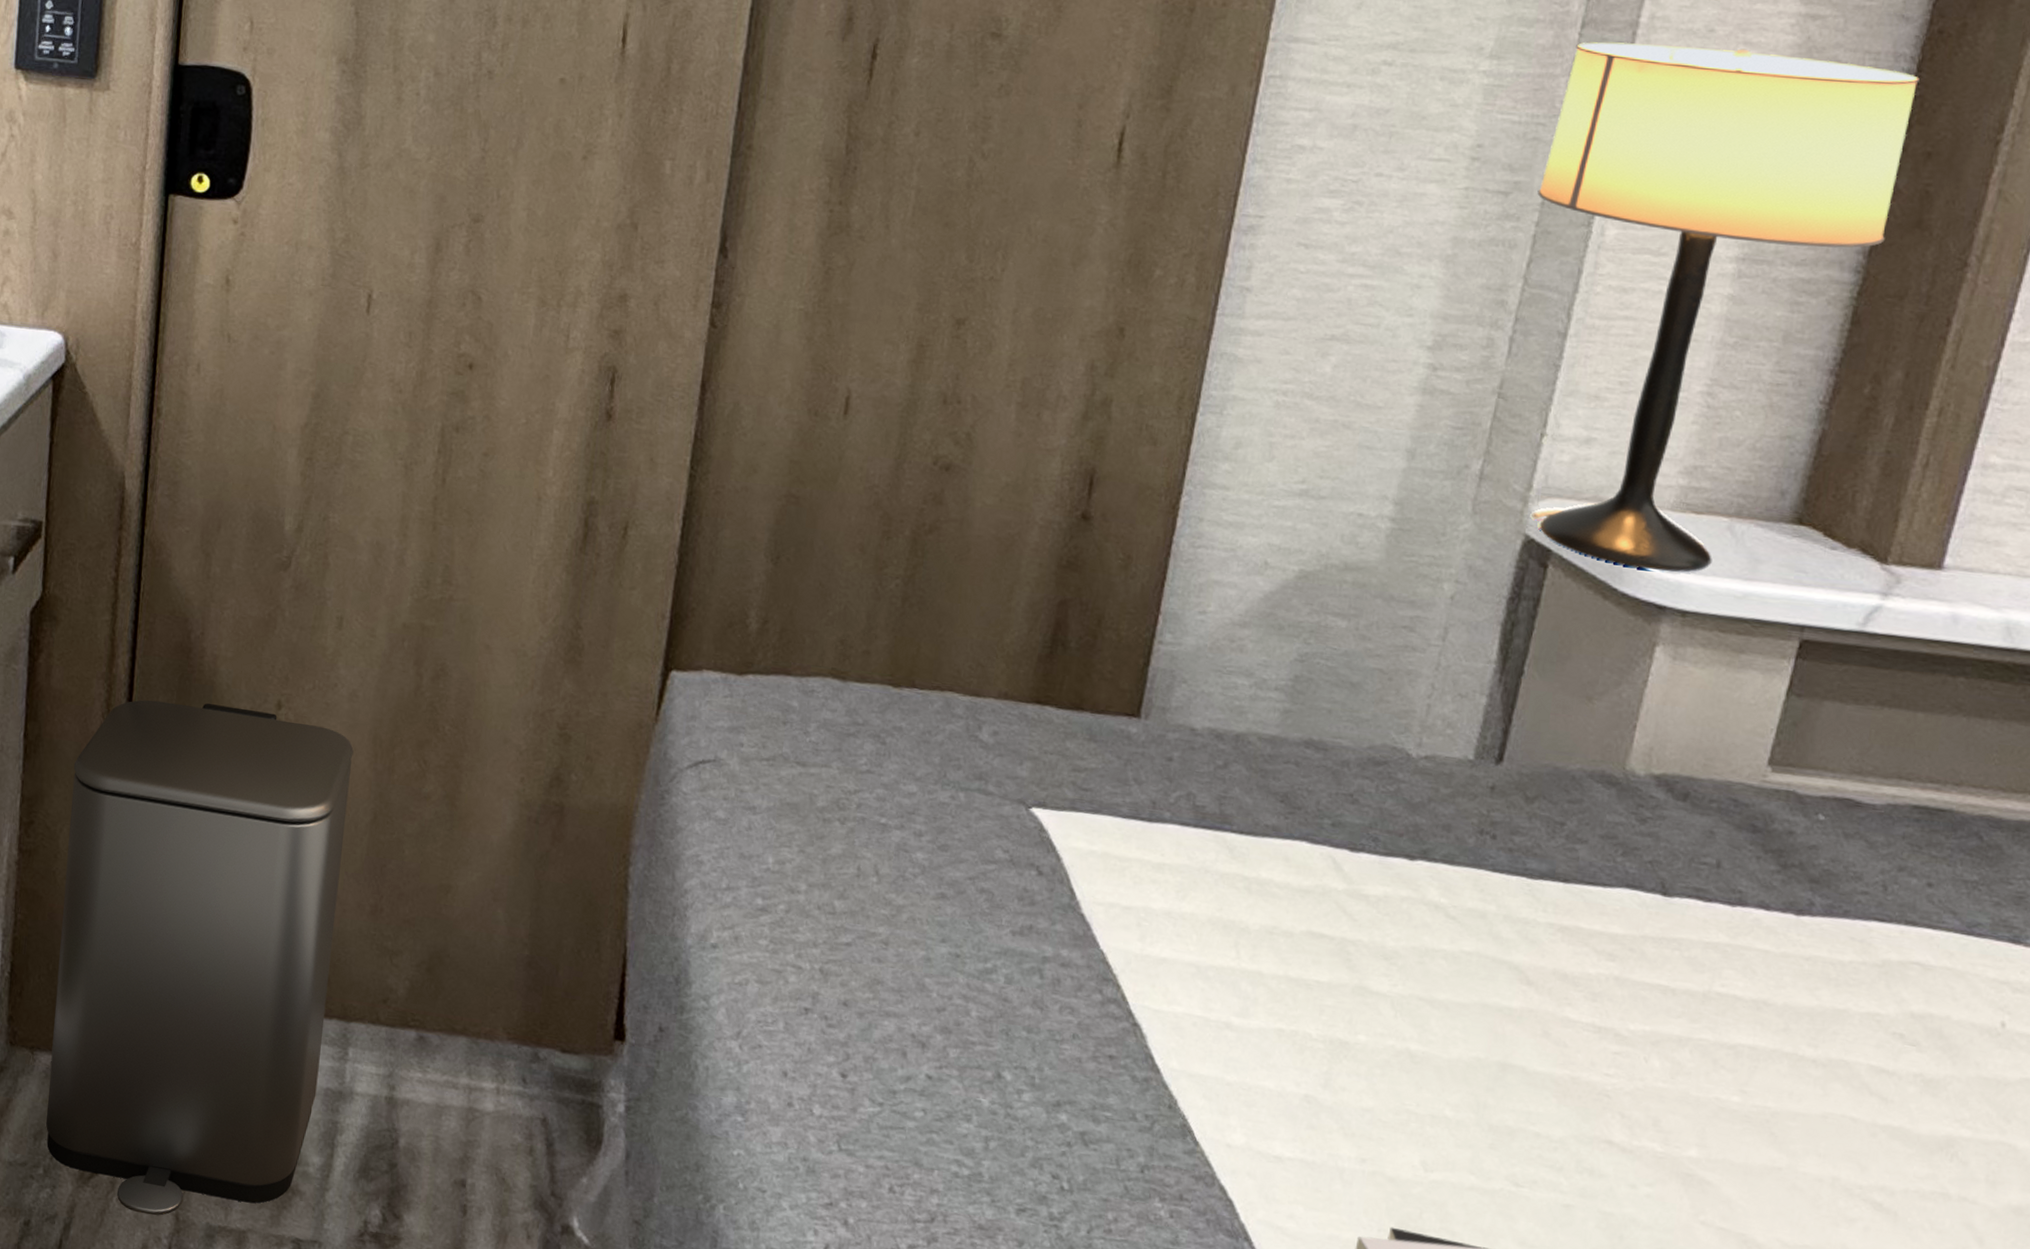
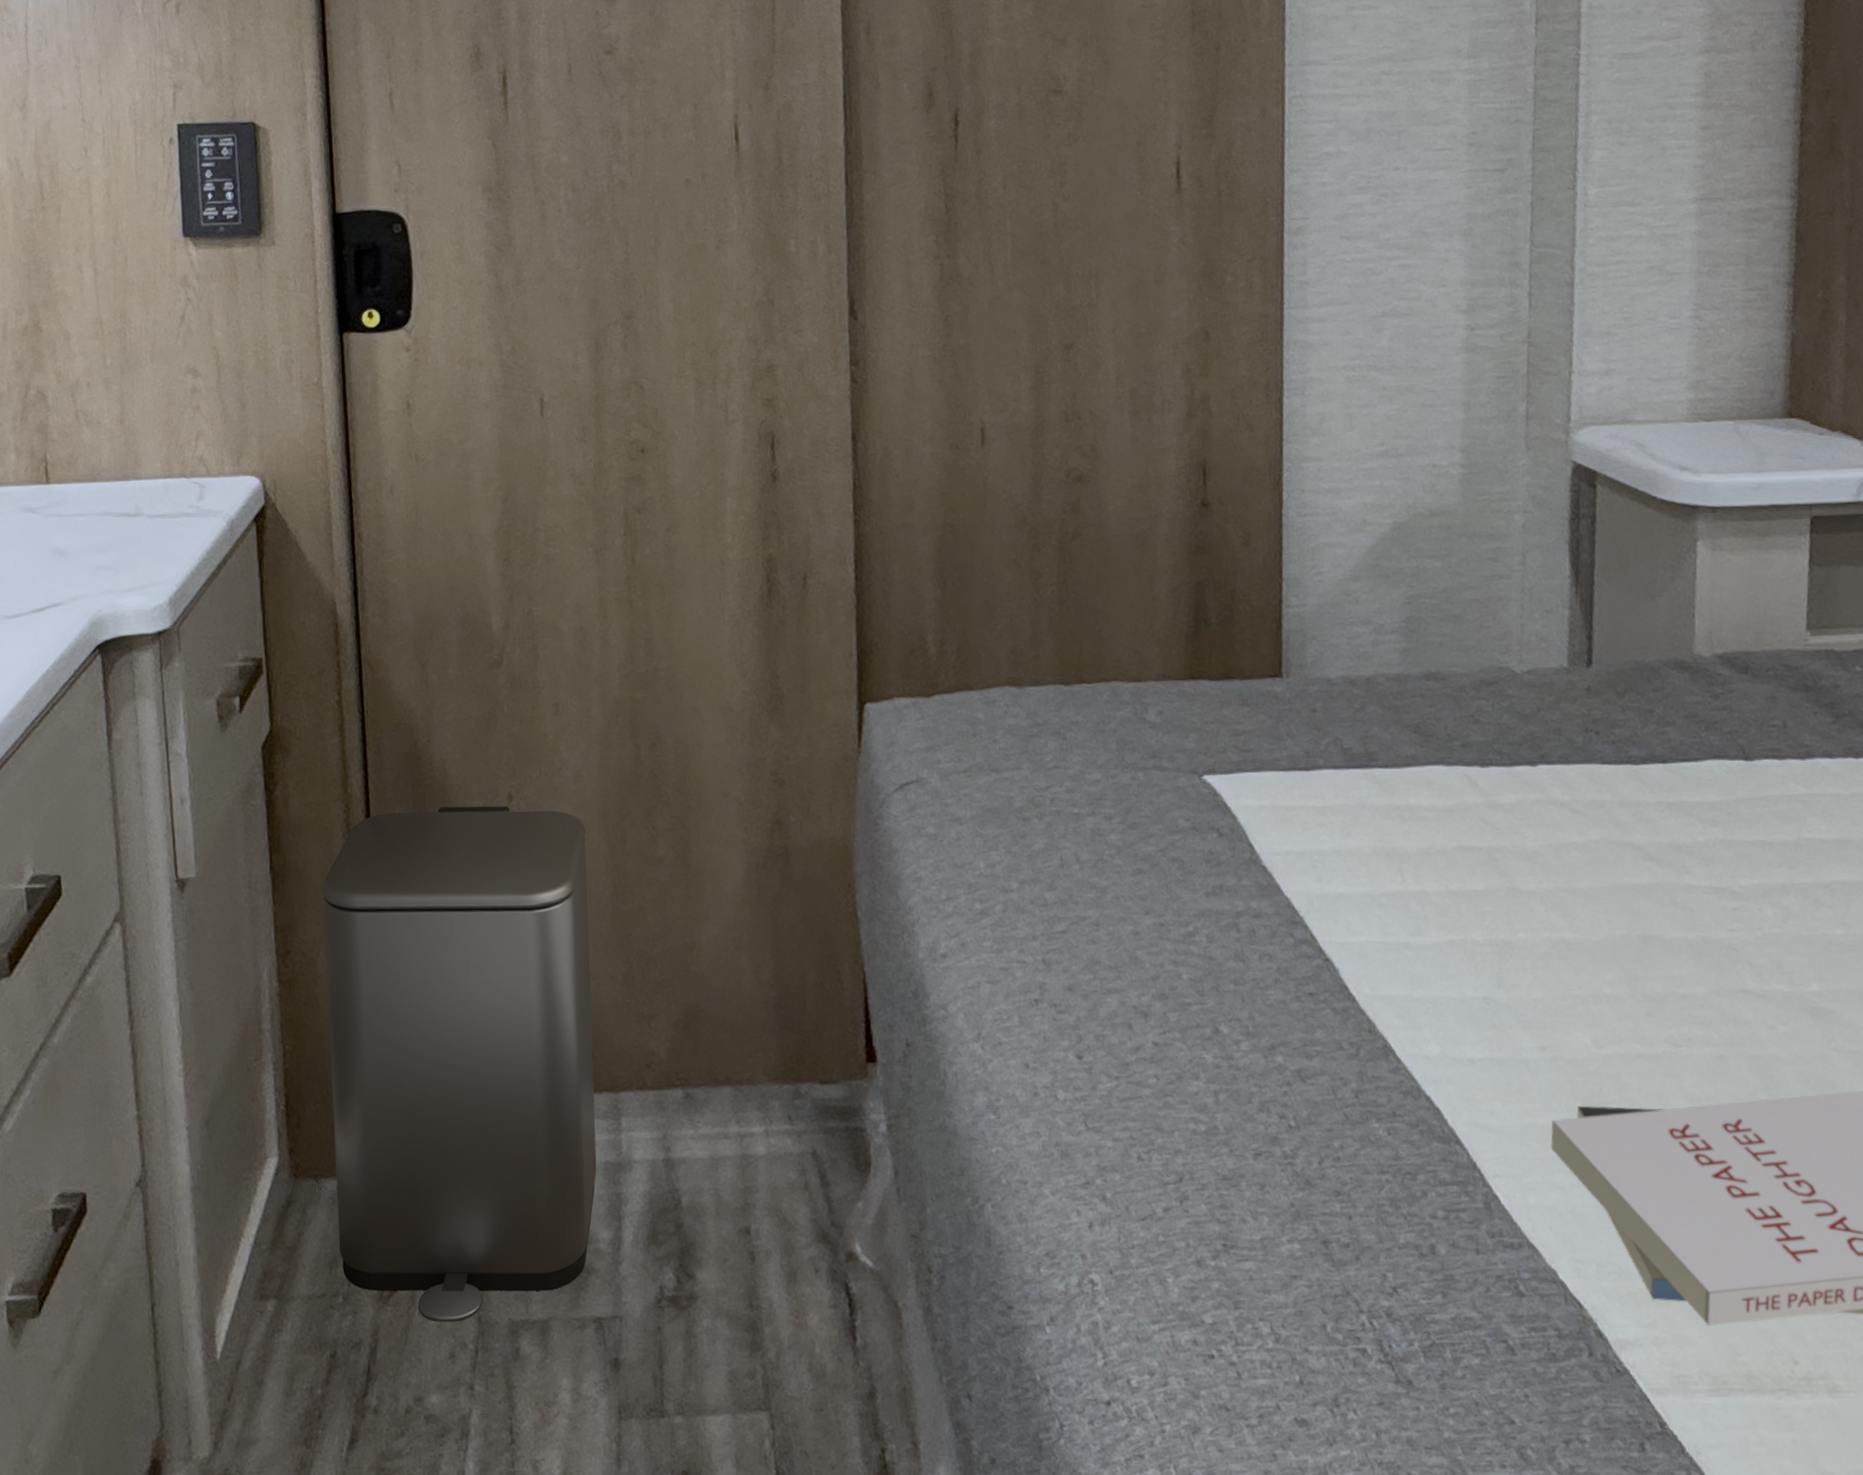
table lamp: present [1531,42,1919,573] -> none [1527,23,1808,476]

